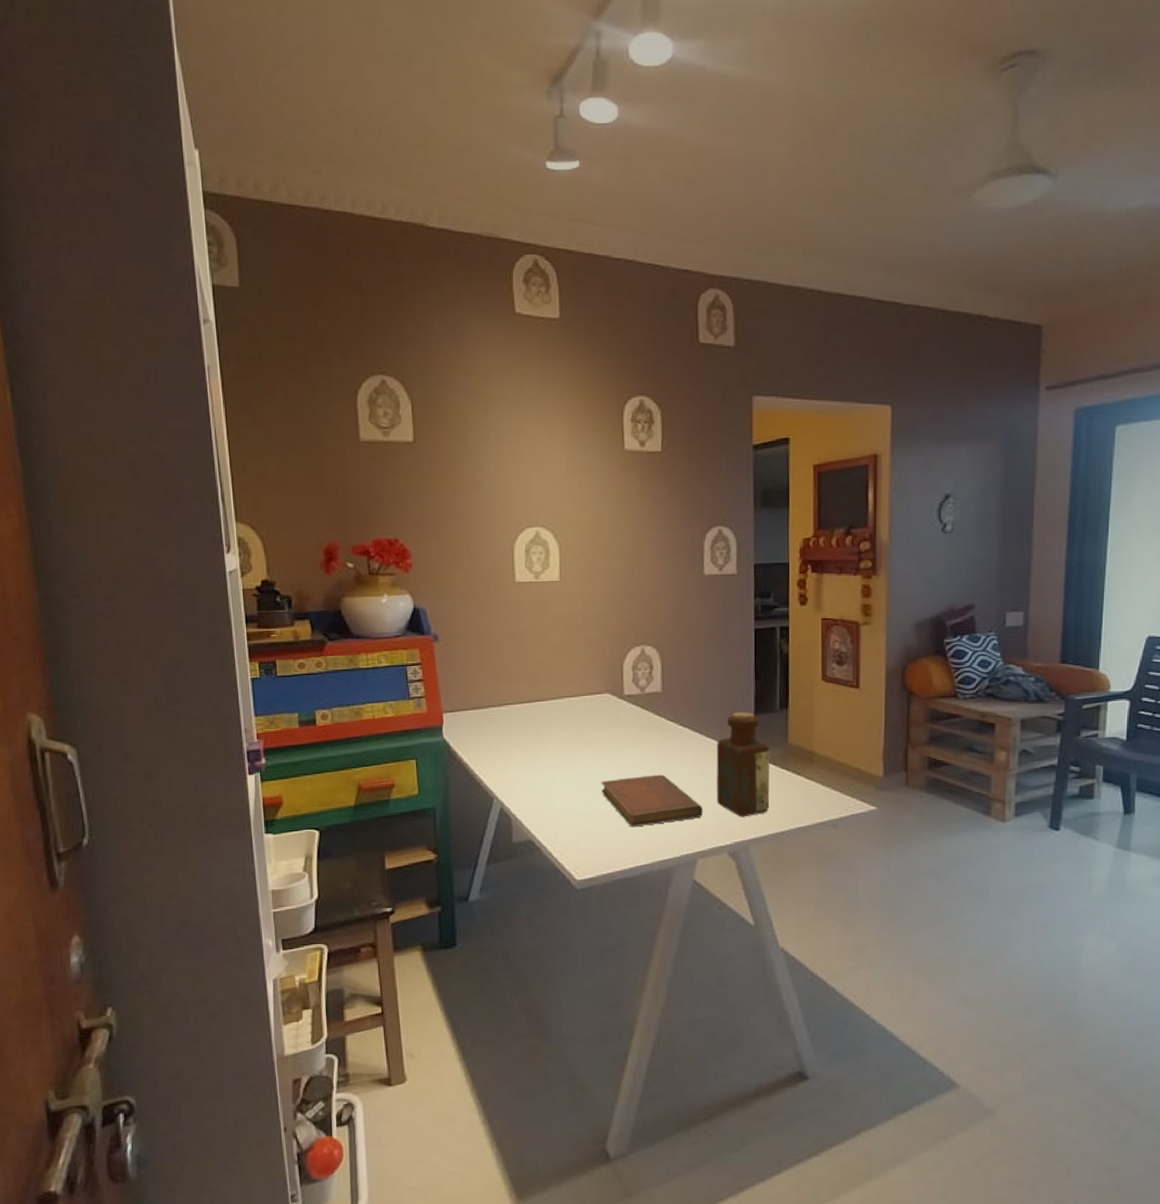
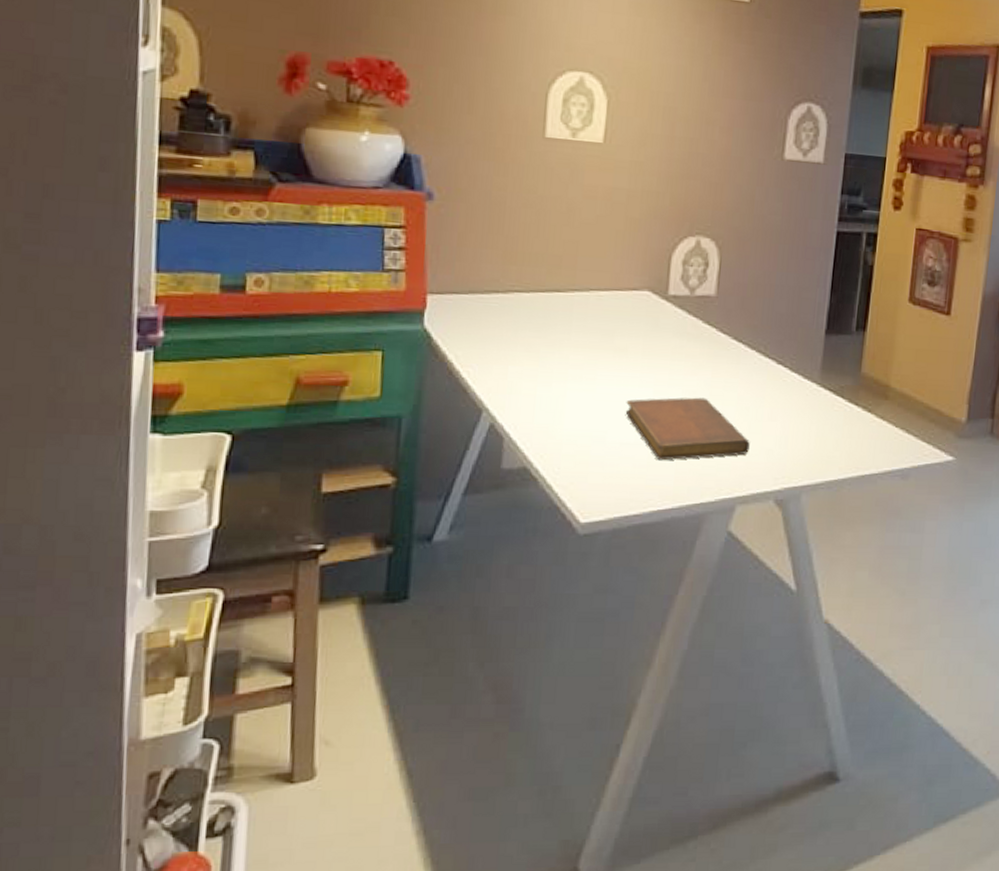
bottle: present [716,711,770,817] -> none [768,329,839,458]

